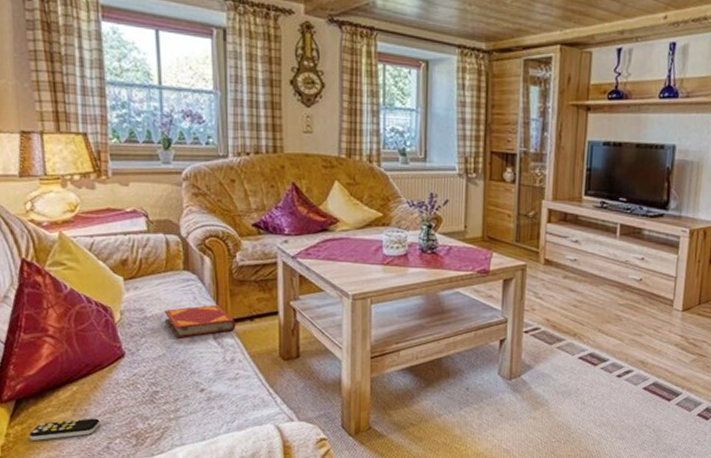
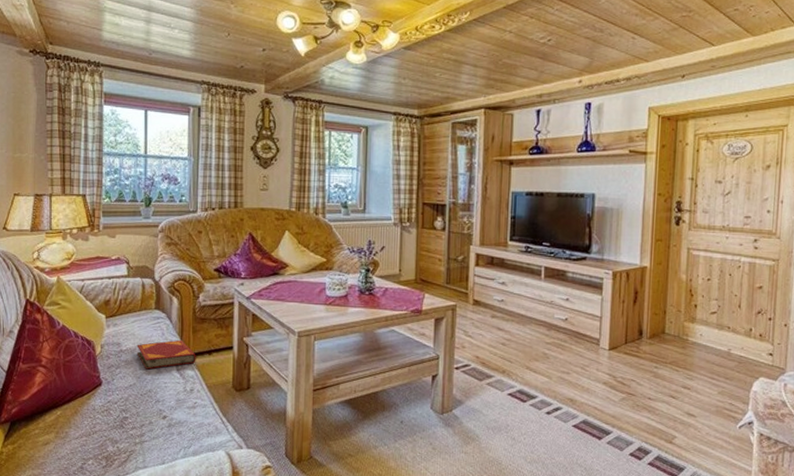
remote control: present [29,418,100,440] -> none [19,440,77,459]

